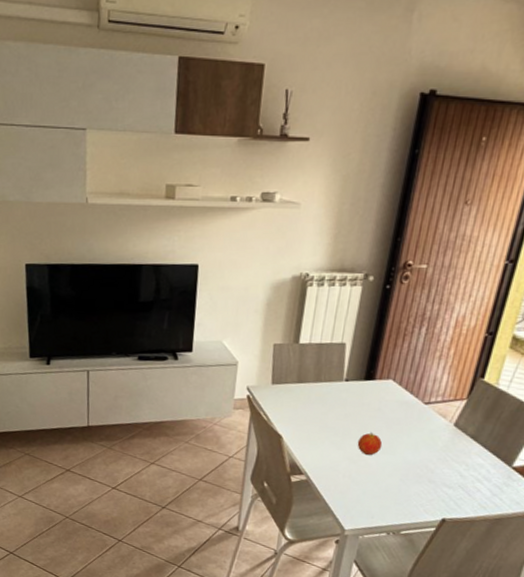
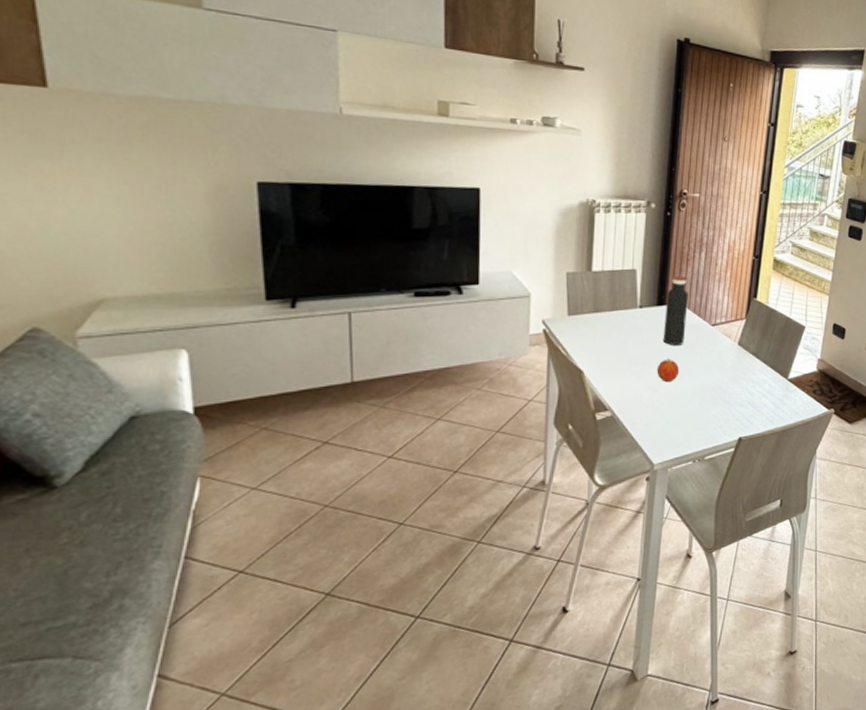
water bottle: none [367,350,402,421] -> present [663,275,688,345]

